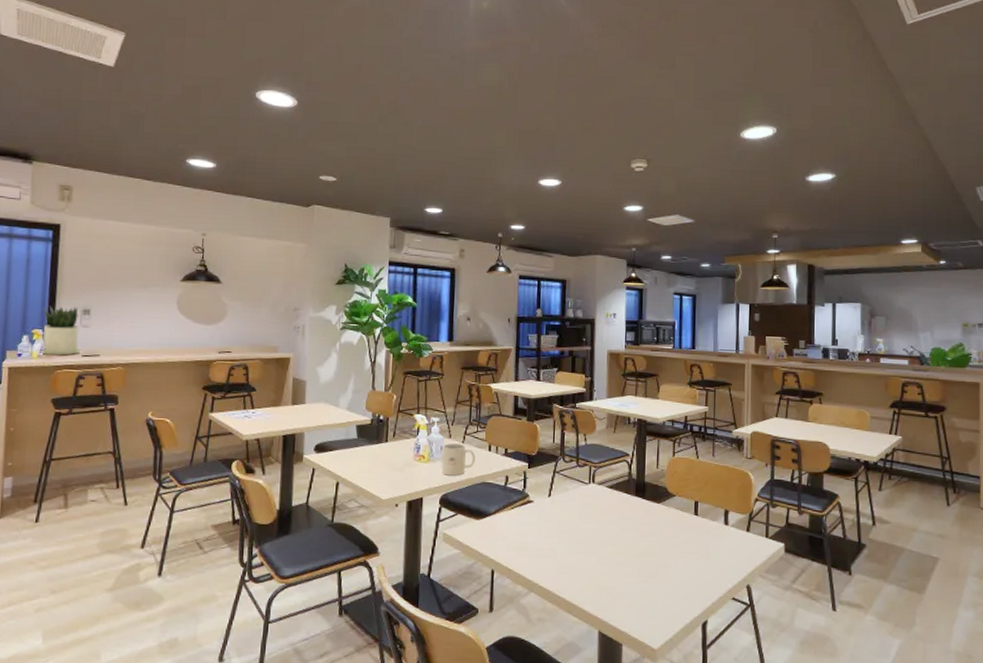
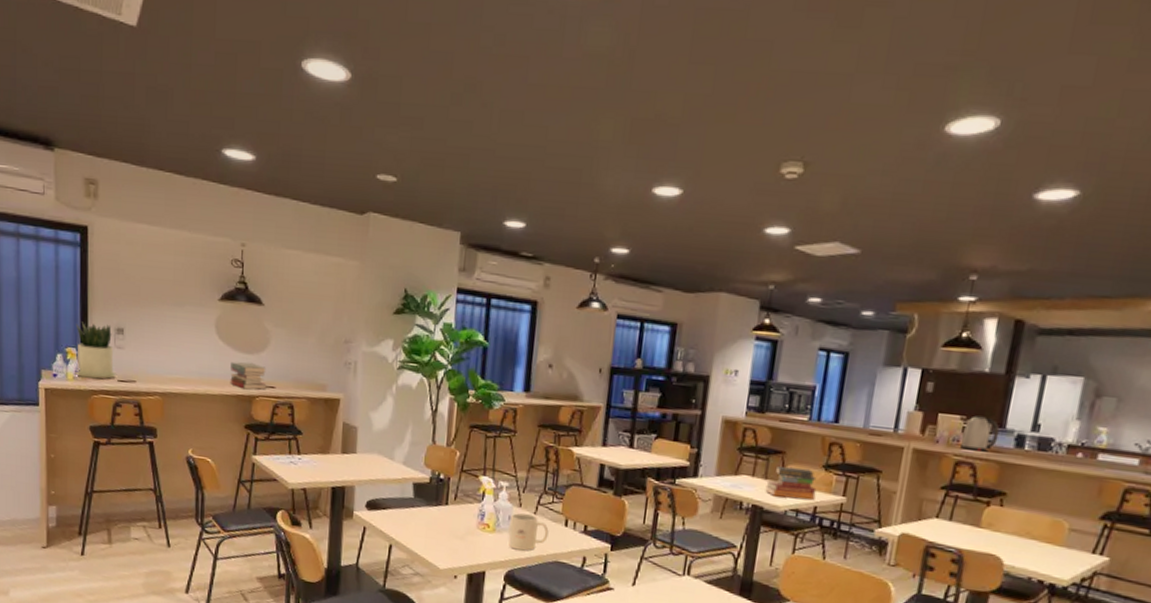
books: none [190,331,224,356] -> present [230,361,267,391]
books: none [646,386,685,412] -> present [765,466,817,500]
kettle: none [785,336,810,363] -> present [960,415,1000,452]

